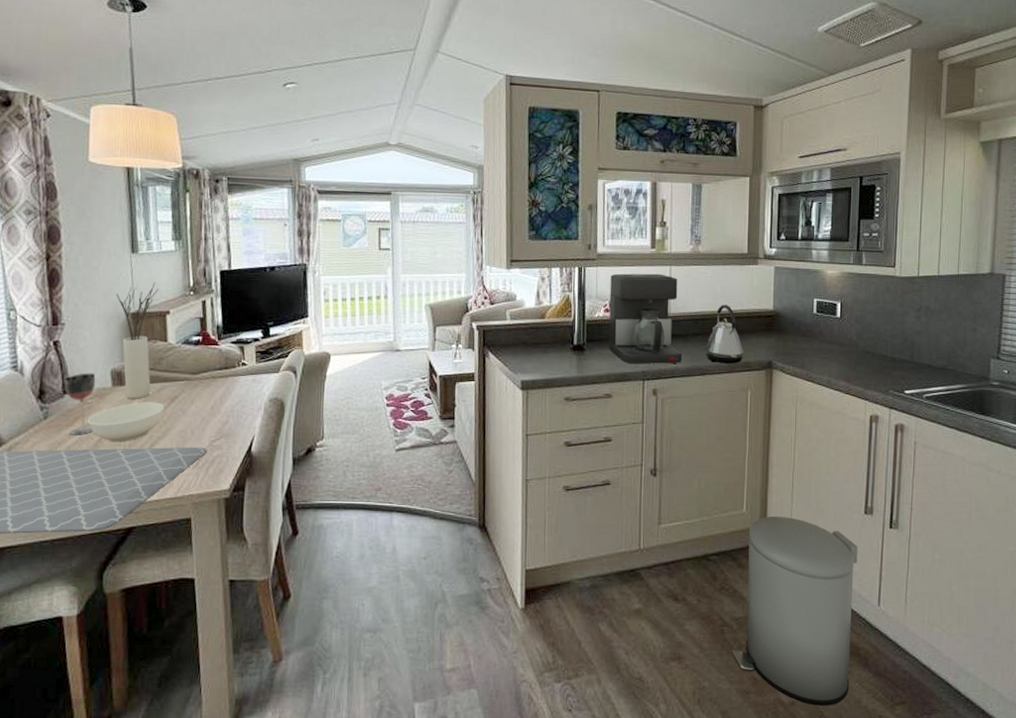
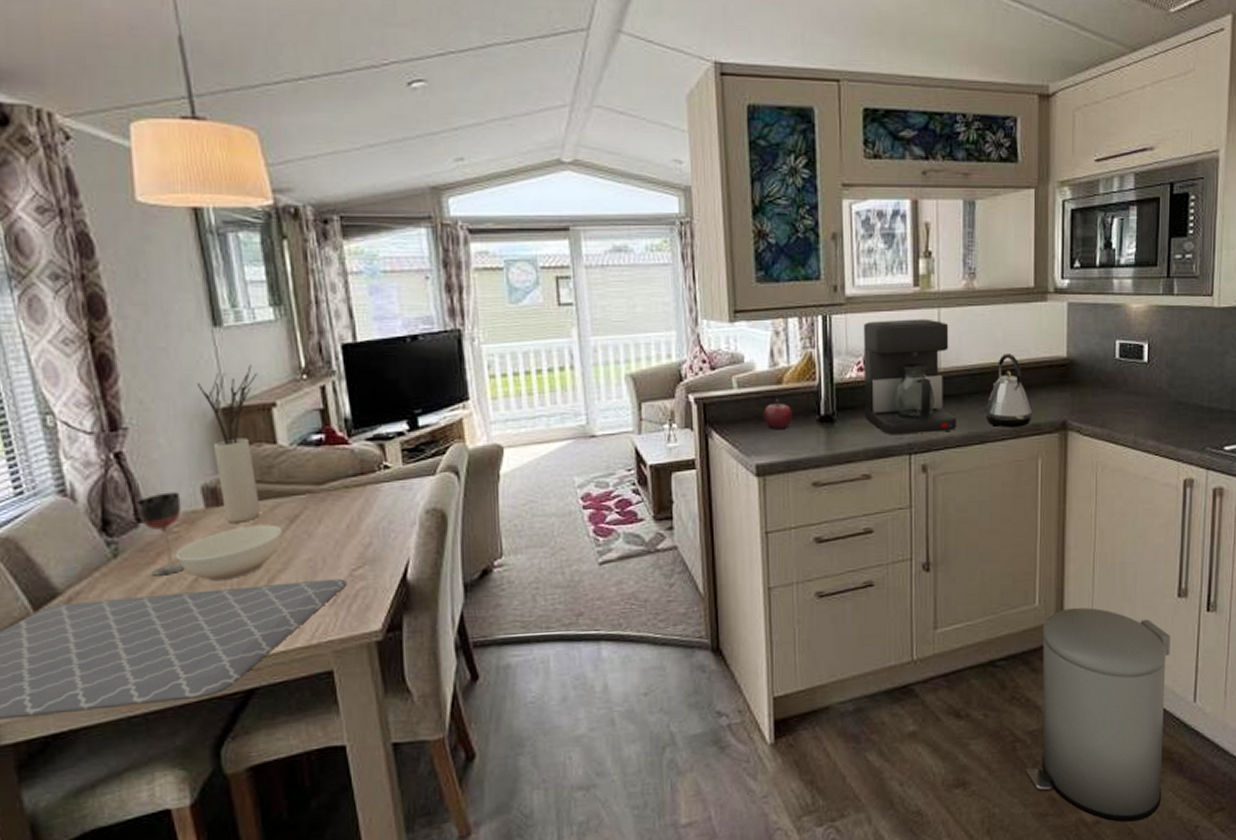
fruit: none [528,330,552,354] -> present [762,399,793,430]

